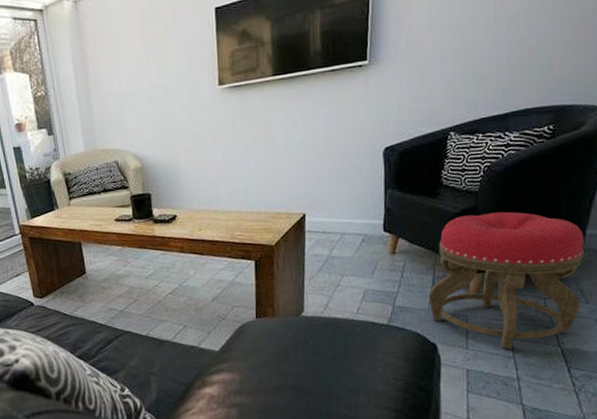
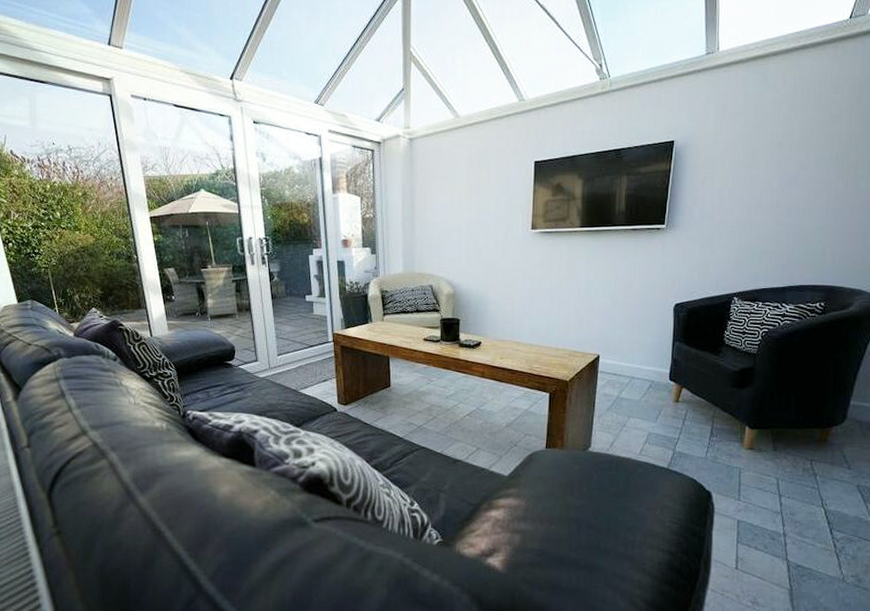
stool: present [428,211,584,349] -> none [706,374,848,505]

